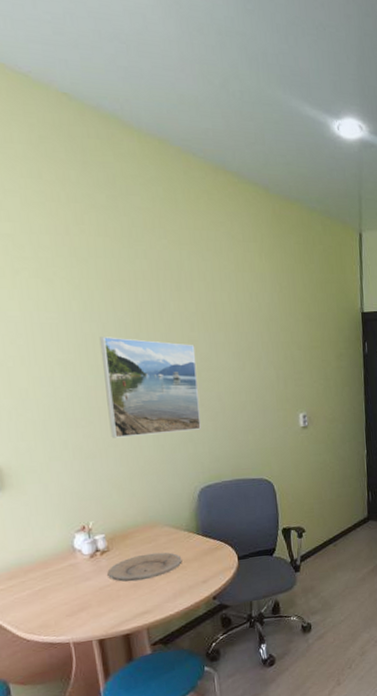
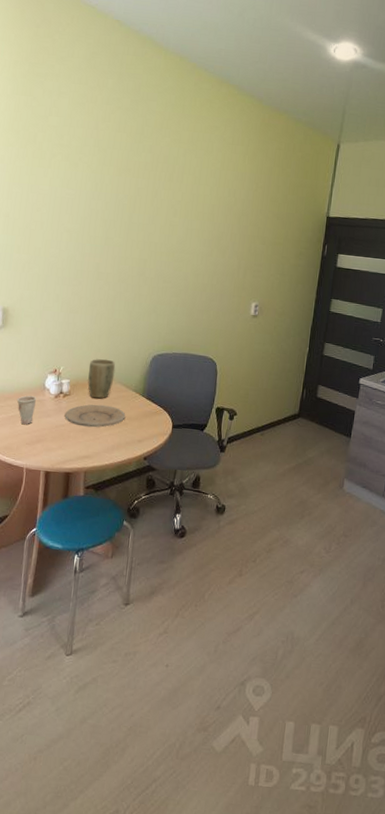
cup: none [40,562,69,596] -> present [16,395,37,425]
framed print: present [99,337,201,438] -> none [92,213,174,303]
plant pot: none [124,502,159,548] -> present [87,358,116,399]

